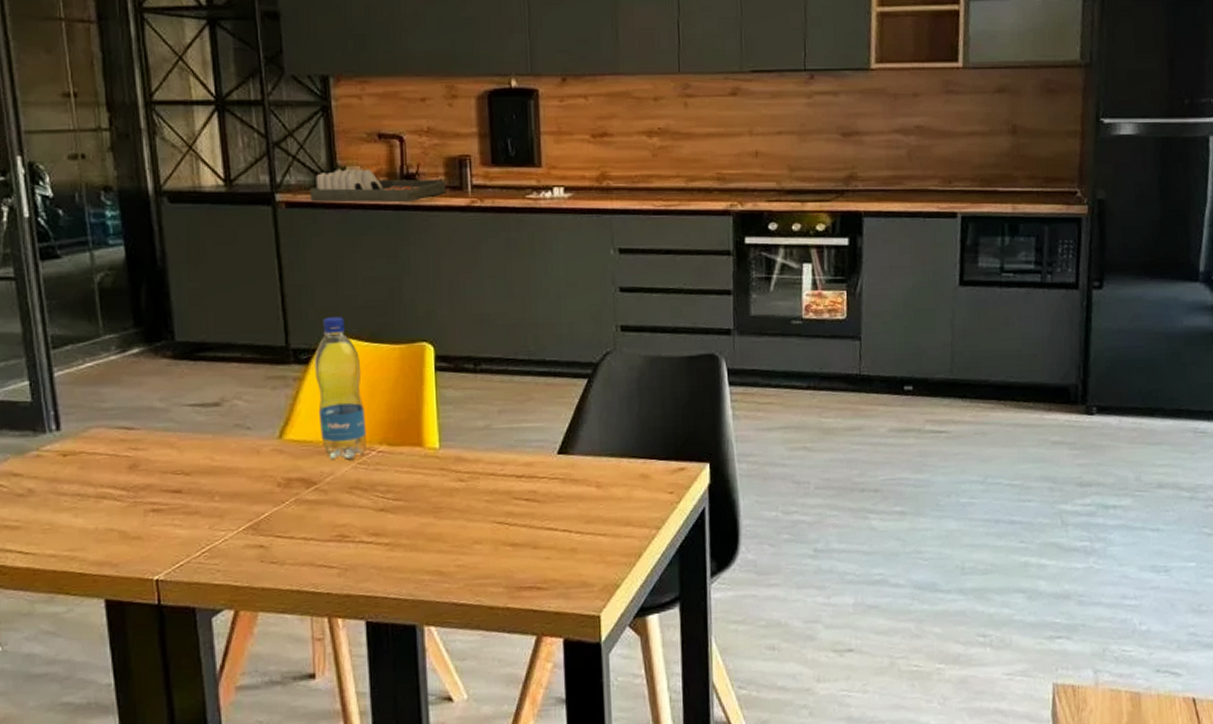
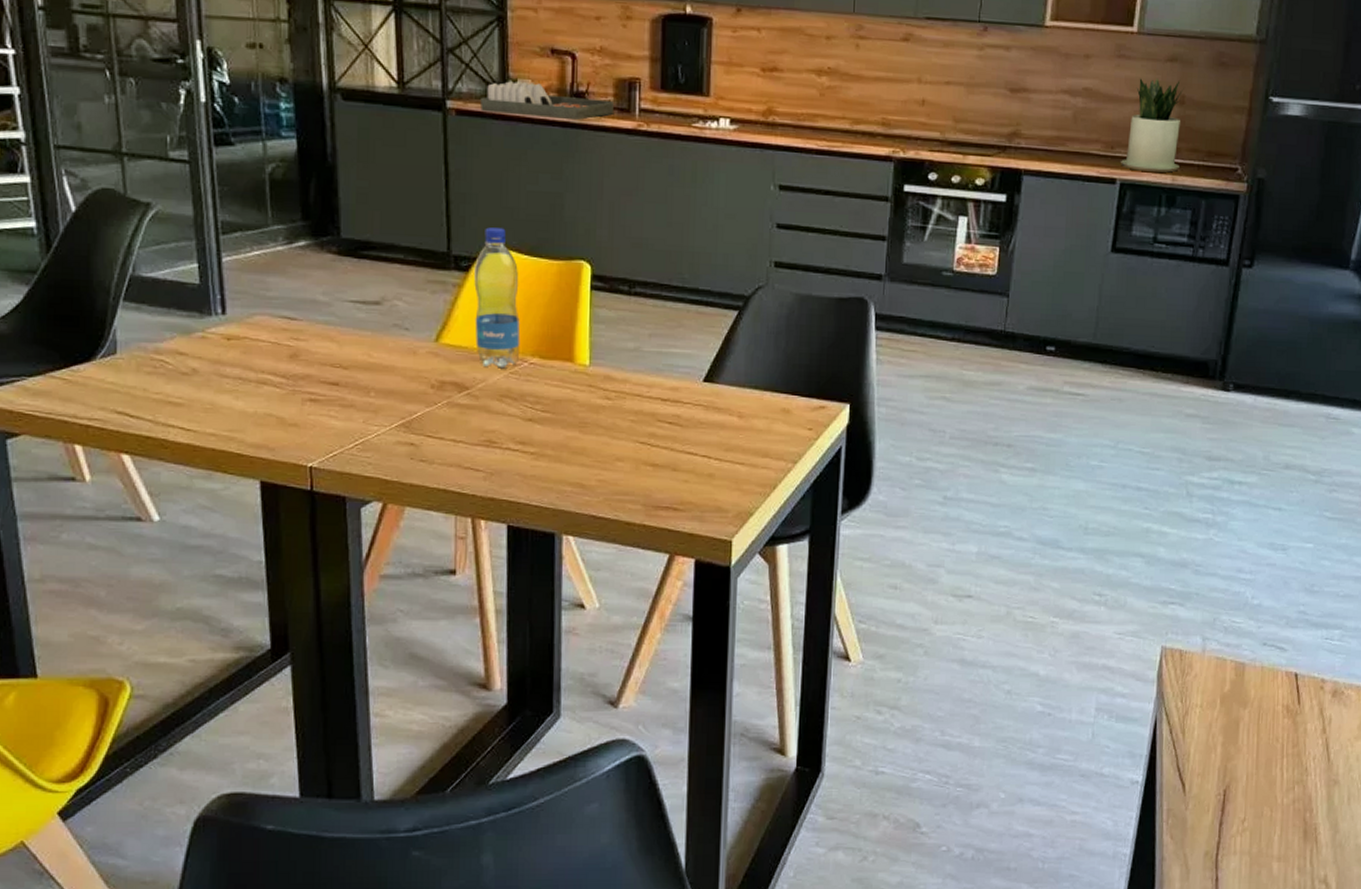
planter: none [959,110,1019,203] -> present [1120,78,1184,173]

